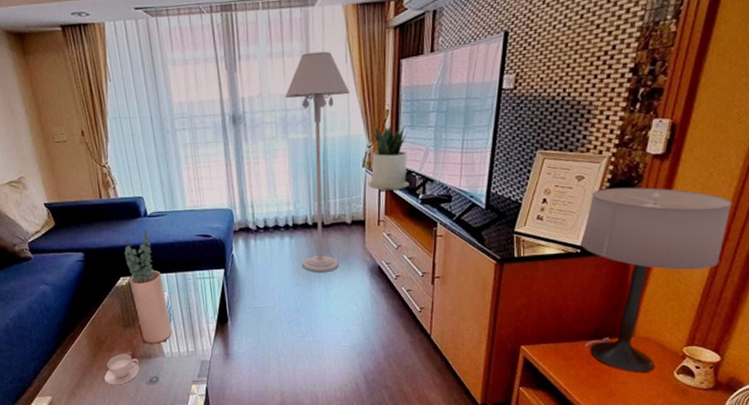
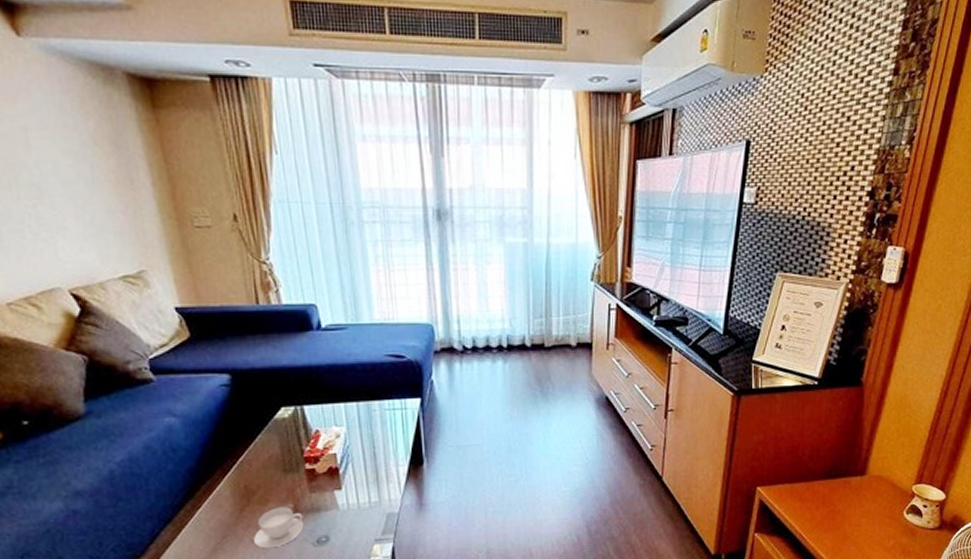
vase: present [124,230,172,344] -> none [287,347,349,494]
floor lamp: present [285,51,350,273] -> none [503,142,579,404]
planter: present [368,126,409,191] -> none [596,235,643,309]
table lamp: present [581,187,733,373] -> none [818,316,958,514]

